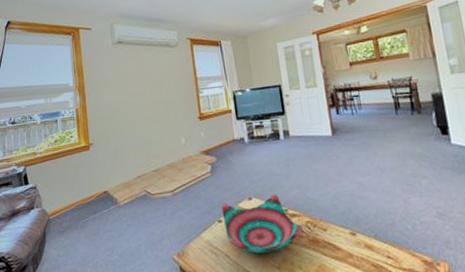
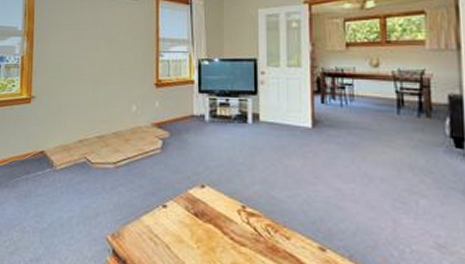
decorative bowl: present [221,194,304,254] -> none [168,186,262,253]

